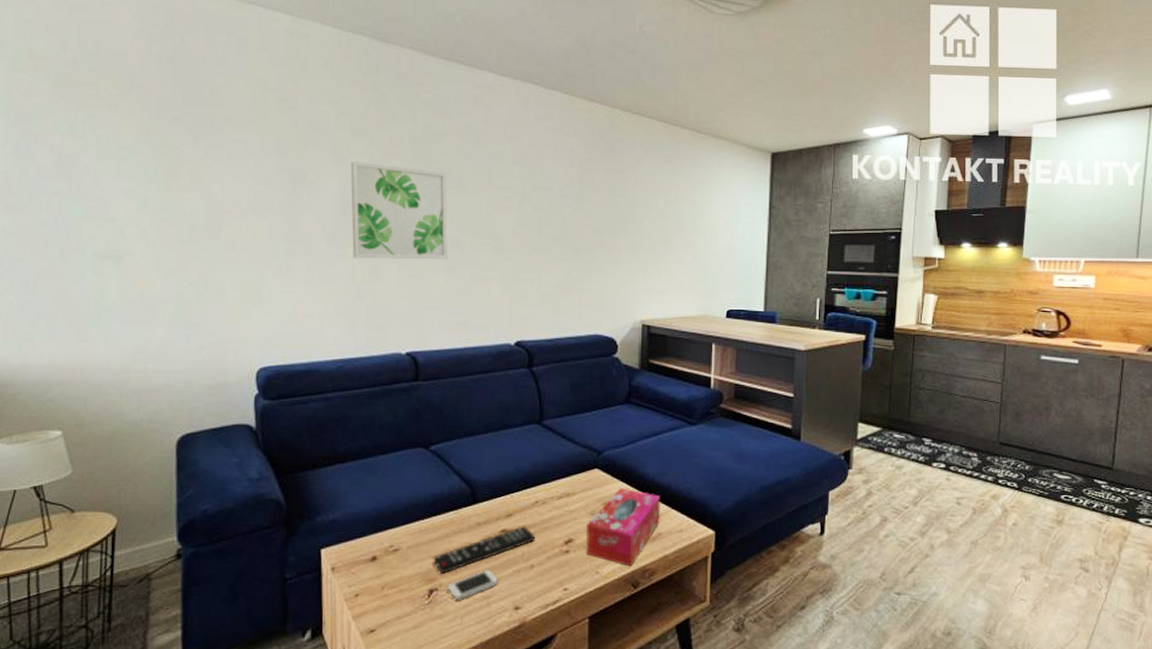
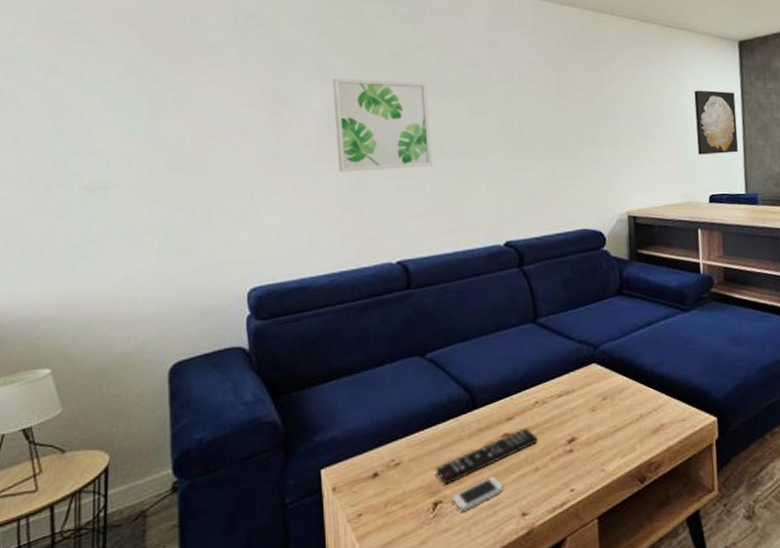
tissue box: present [586,488,660,567] -> none [588,380,662,461]
wall art: none [718,201,762,269] -> present [694,90,739,155]

